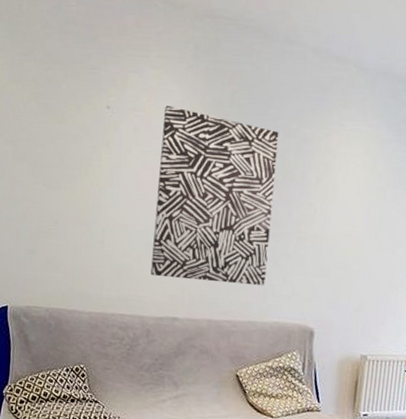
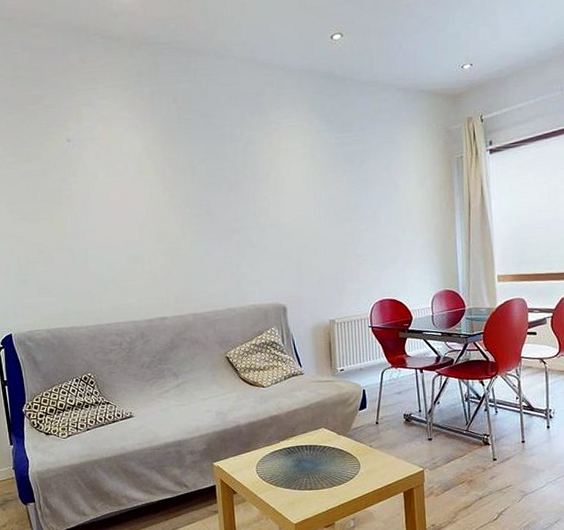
wall art: present [151,106,279,286] -> none [119,130,237,285]

